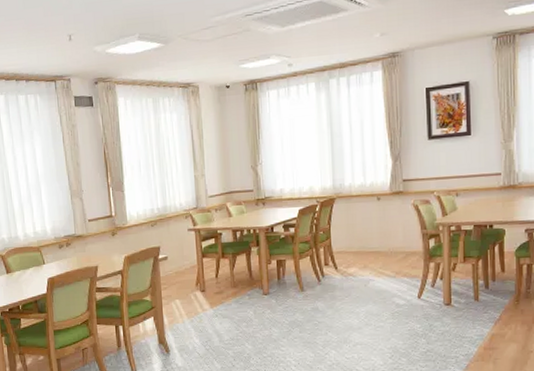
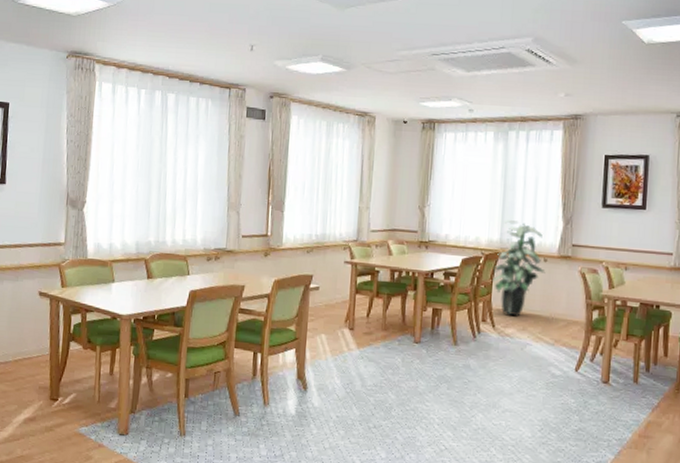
indoor plant: none [329,165,380,256] -> present [491,220,546,317]

